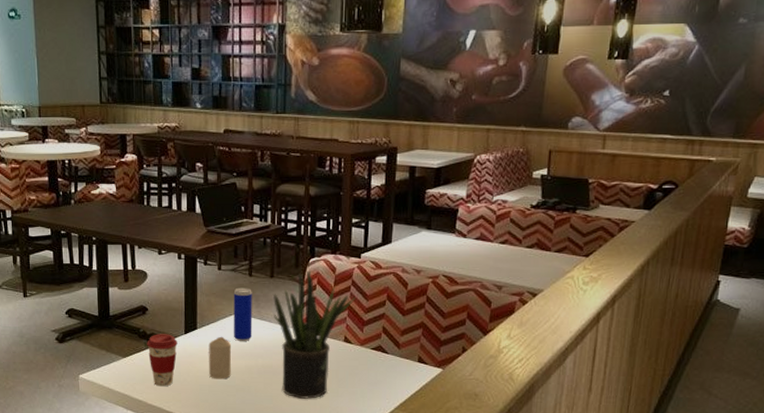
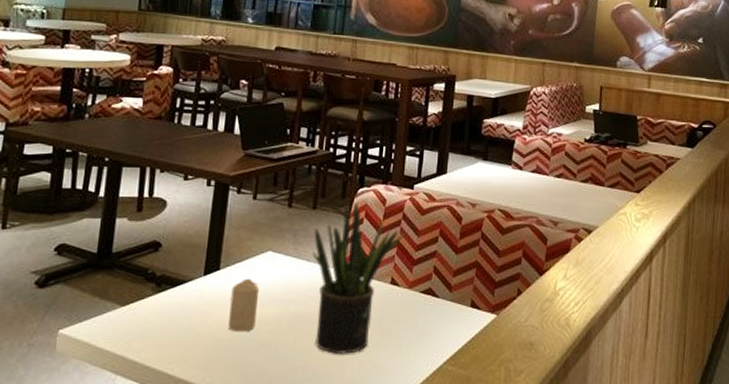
coffee cup: present [147,334,178,387] -> none [154,275,194,343]
beverage can: present [233,287,253,341] -> none [263,220,290,284]

